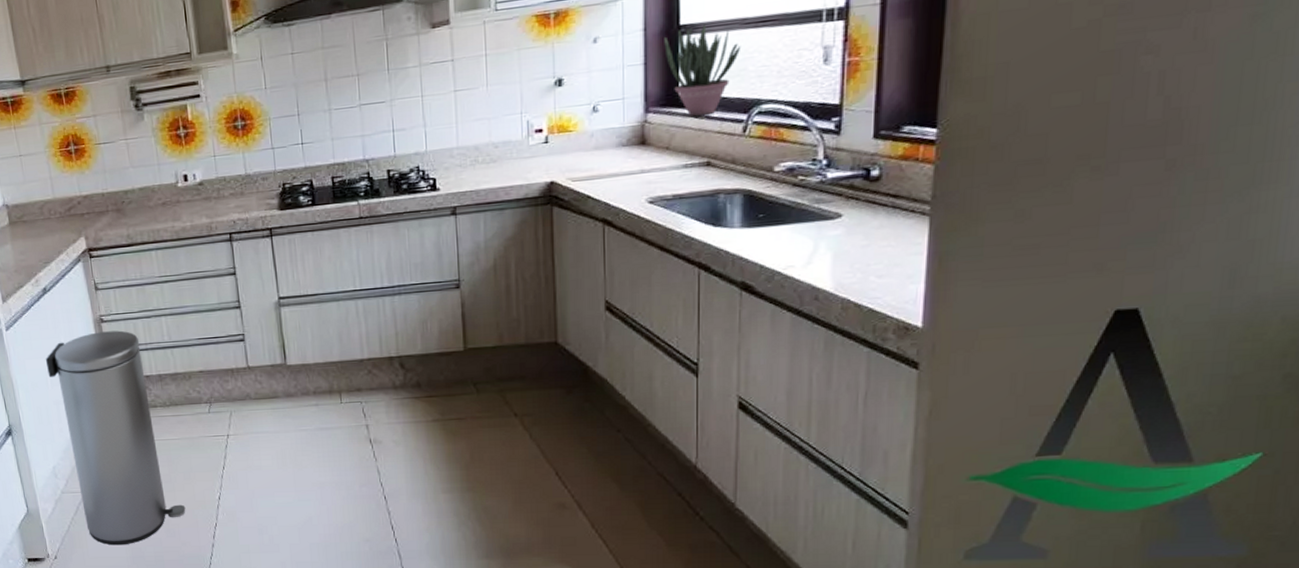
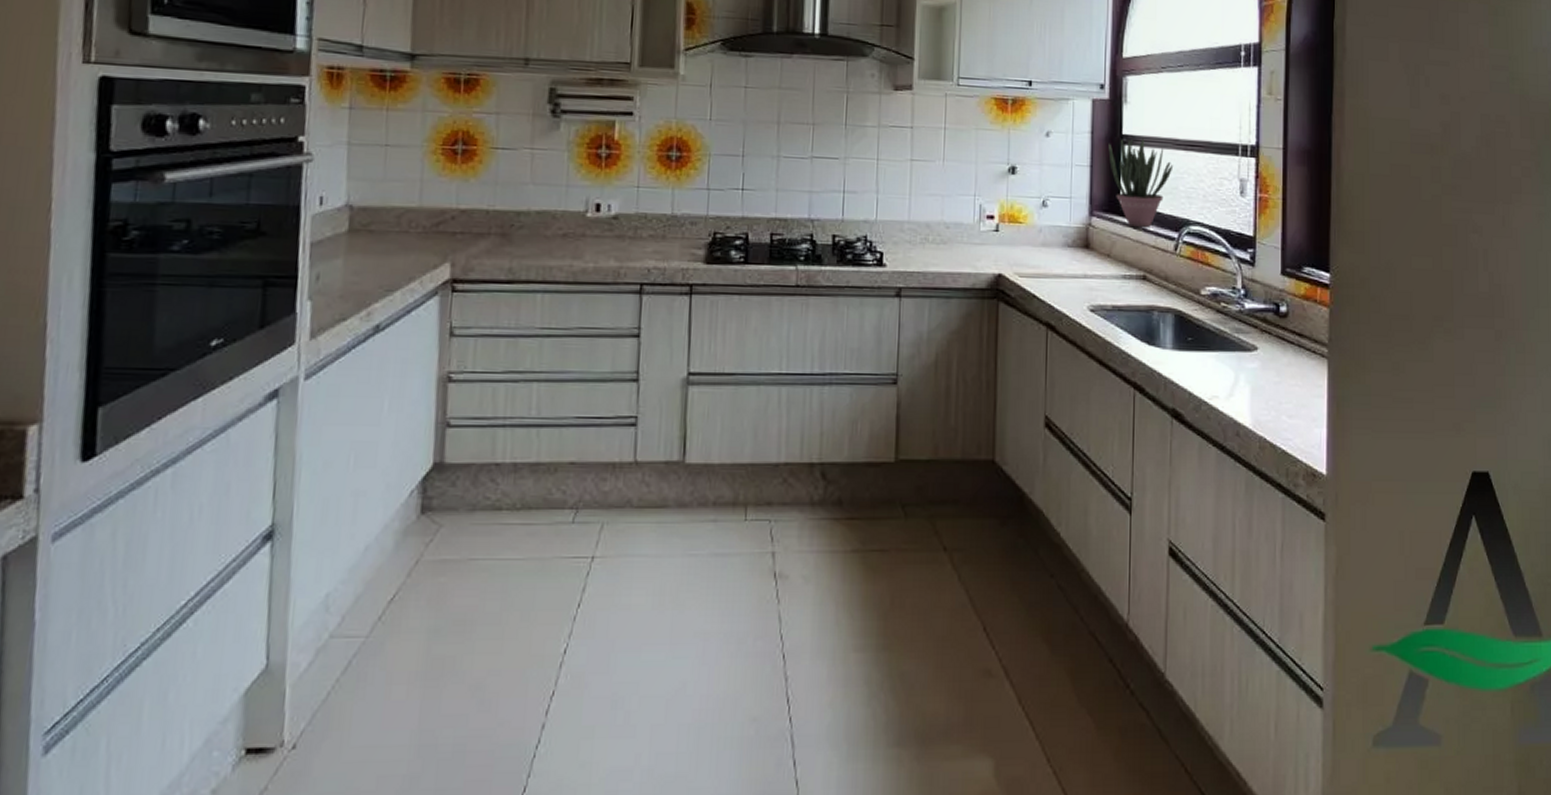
pedal bin: present [45,330,186,546] -> none [353,395,514,726]

